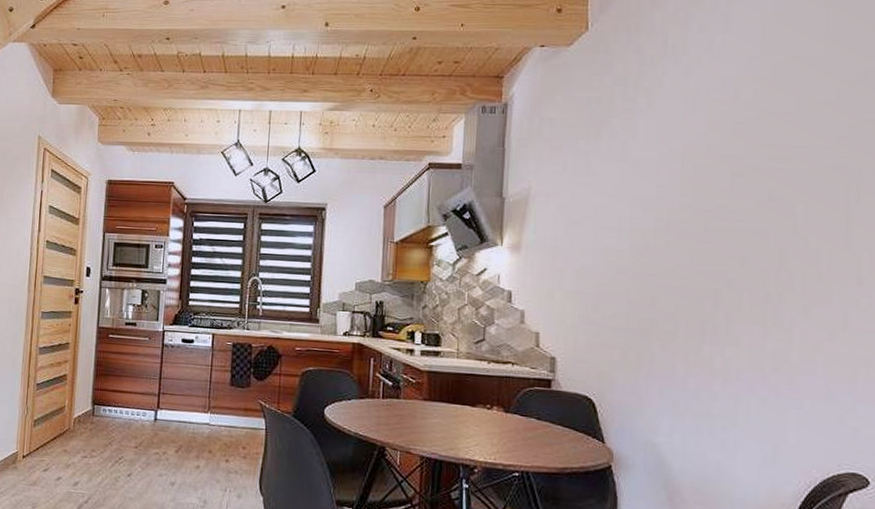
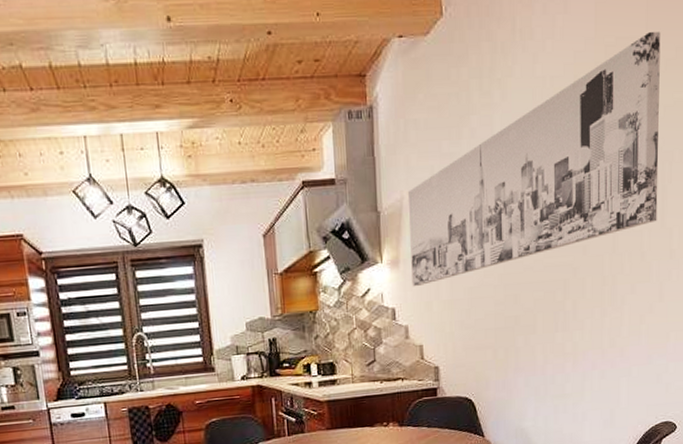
wall art: none [533,53,844,274] -> present [409,32,661,287]

